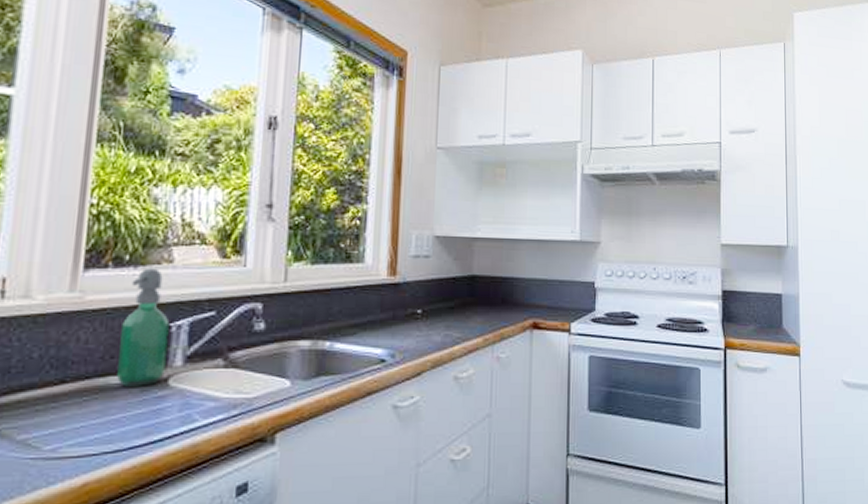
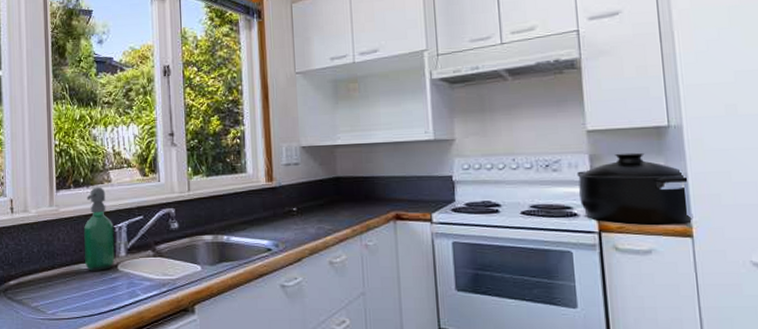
saucepan: none [709,269,801,343] -> present [576,152,693,225]

